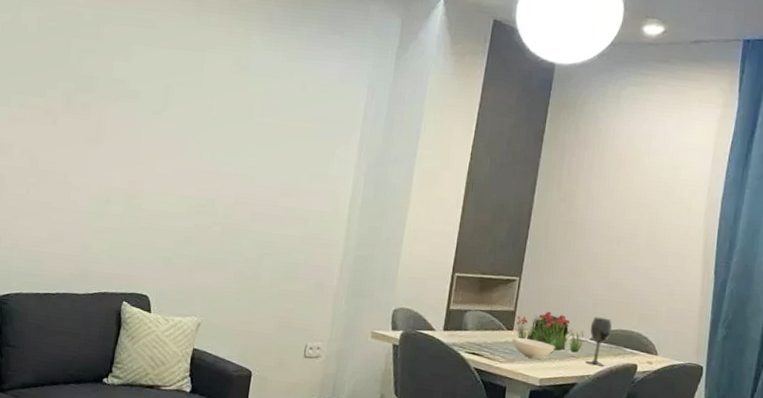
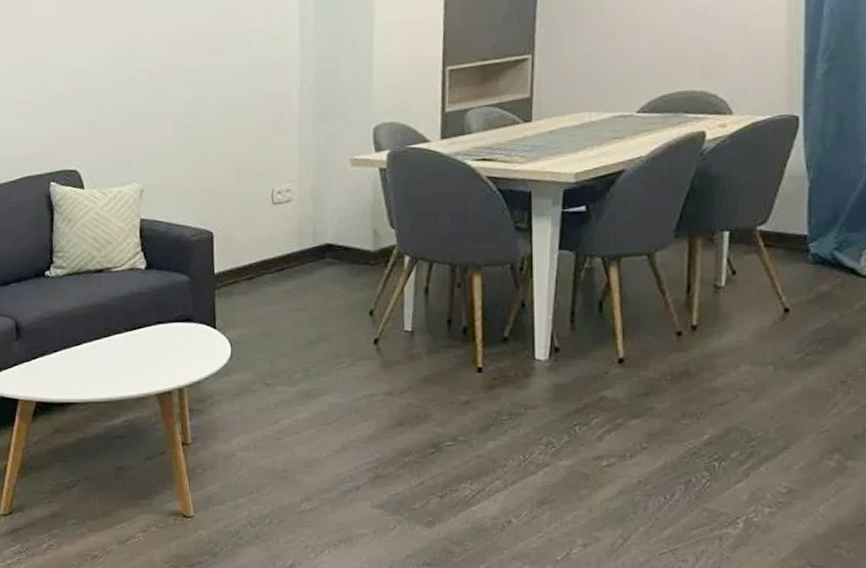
soup bowl: present [512,337,556,360] -> none [533,127,592,151]
flower arrangement: present [516,311,585,353] -> none [535,88,629,137]
wine glass: present [585,317,612,367] -> none [633,81,666,144]

